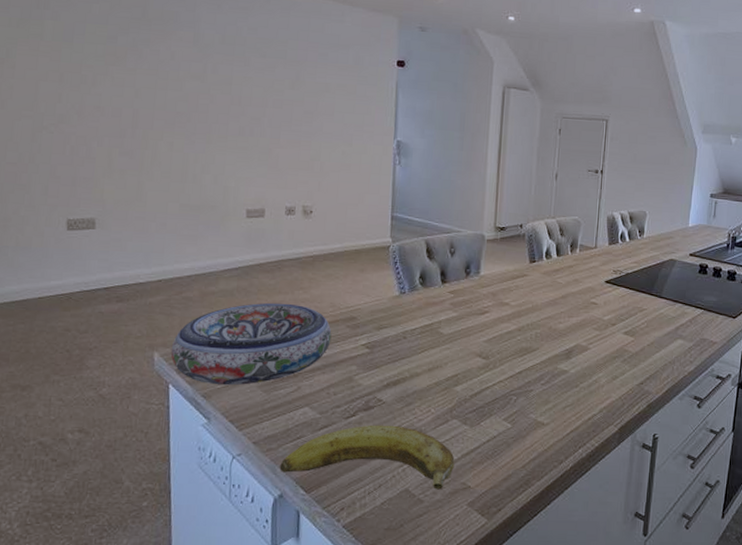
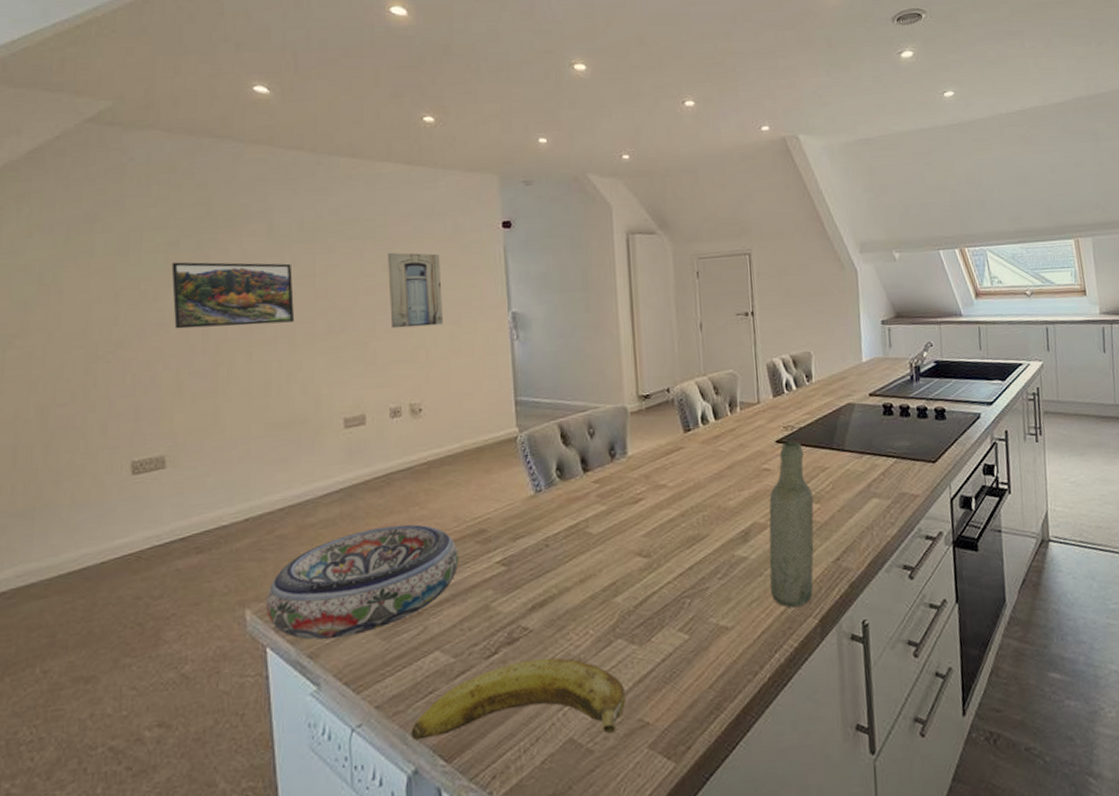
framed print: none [109,55,213,121] -> present [171,262,295,329]
wall art: none [293,74,341,143] -> present [388,252,443,329]
bottle: none [583,283,630,415] -> present [769,441,814,607]

